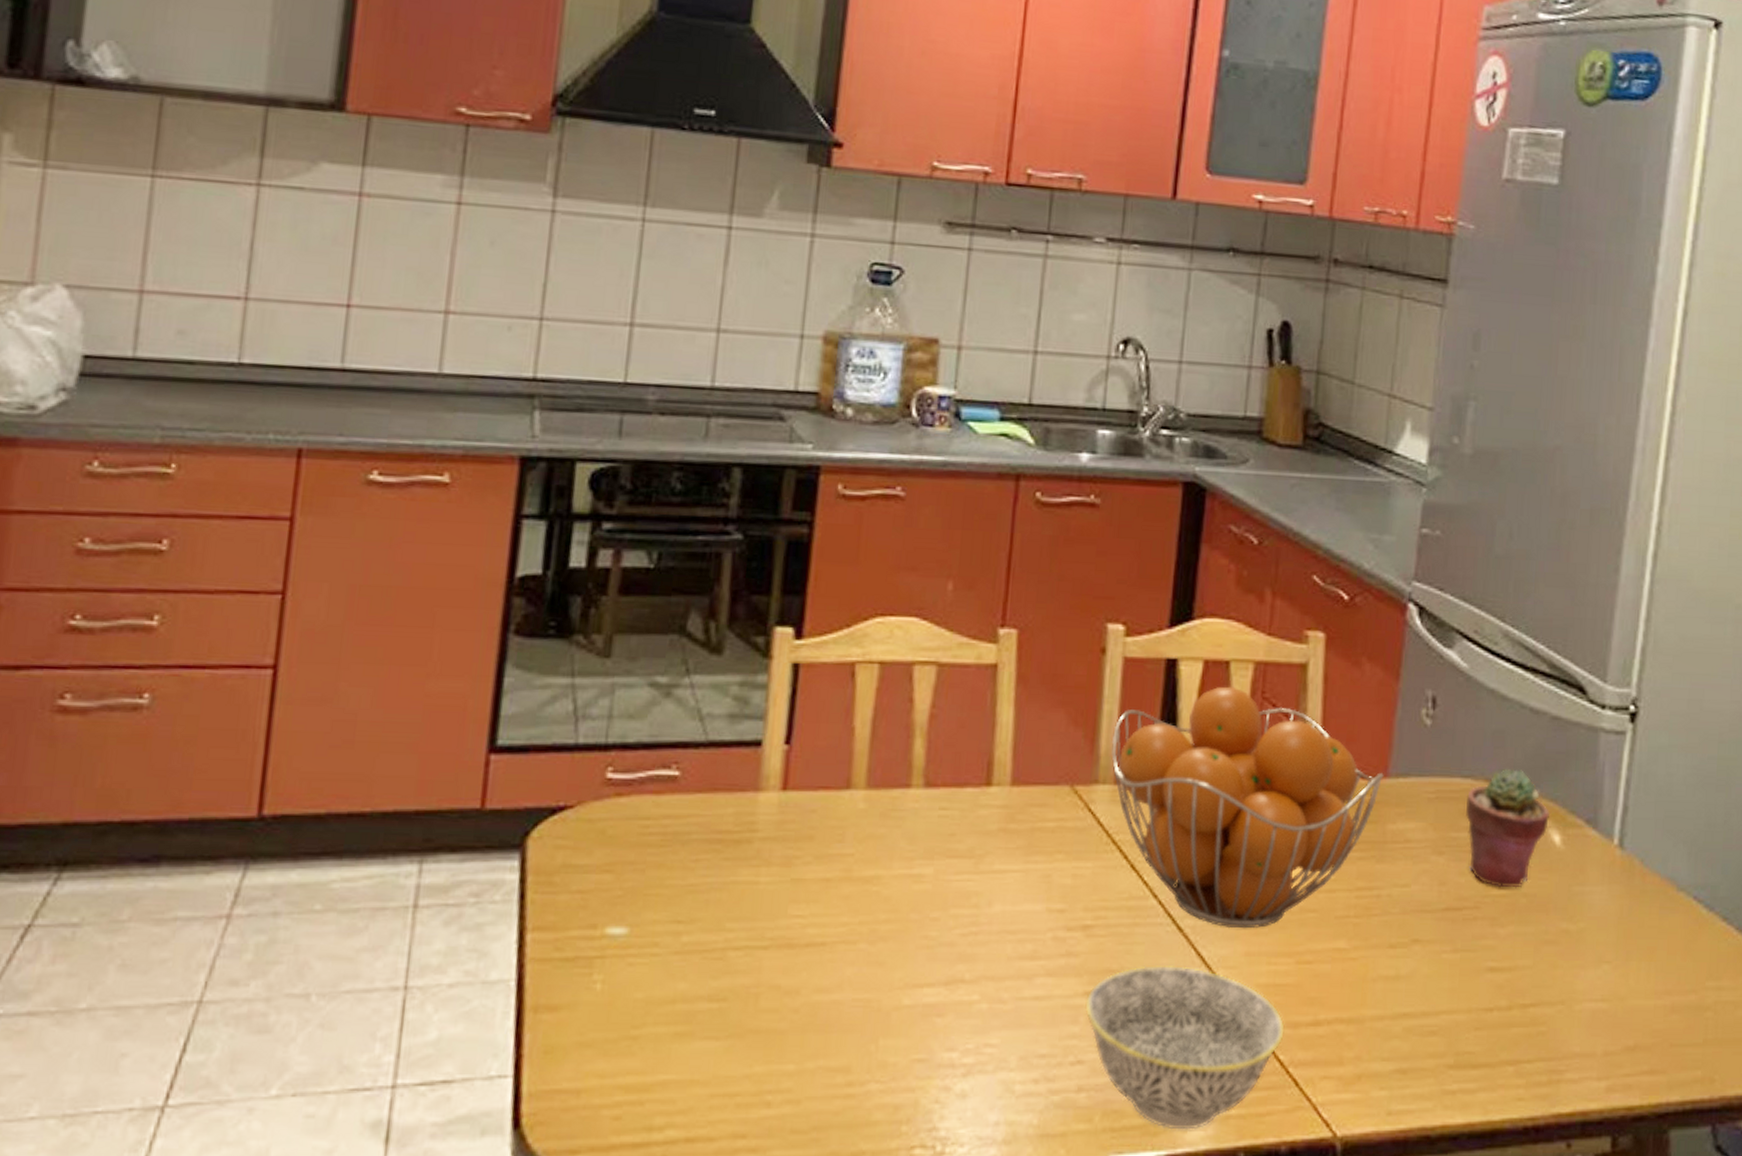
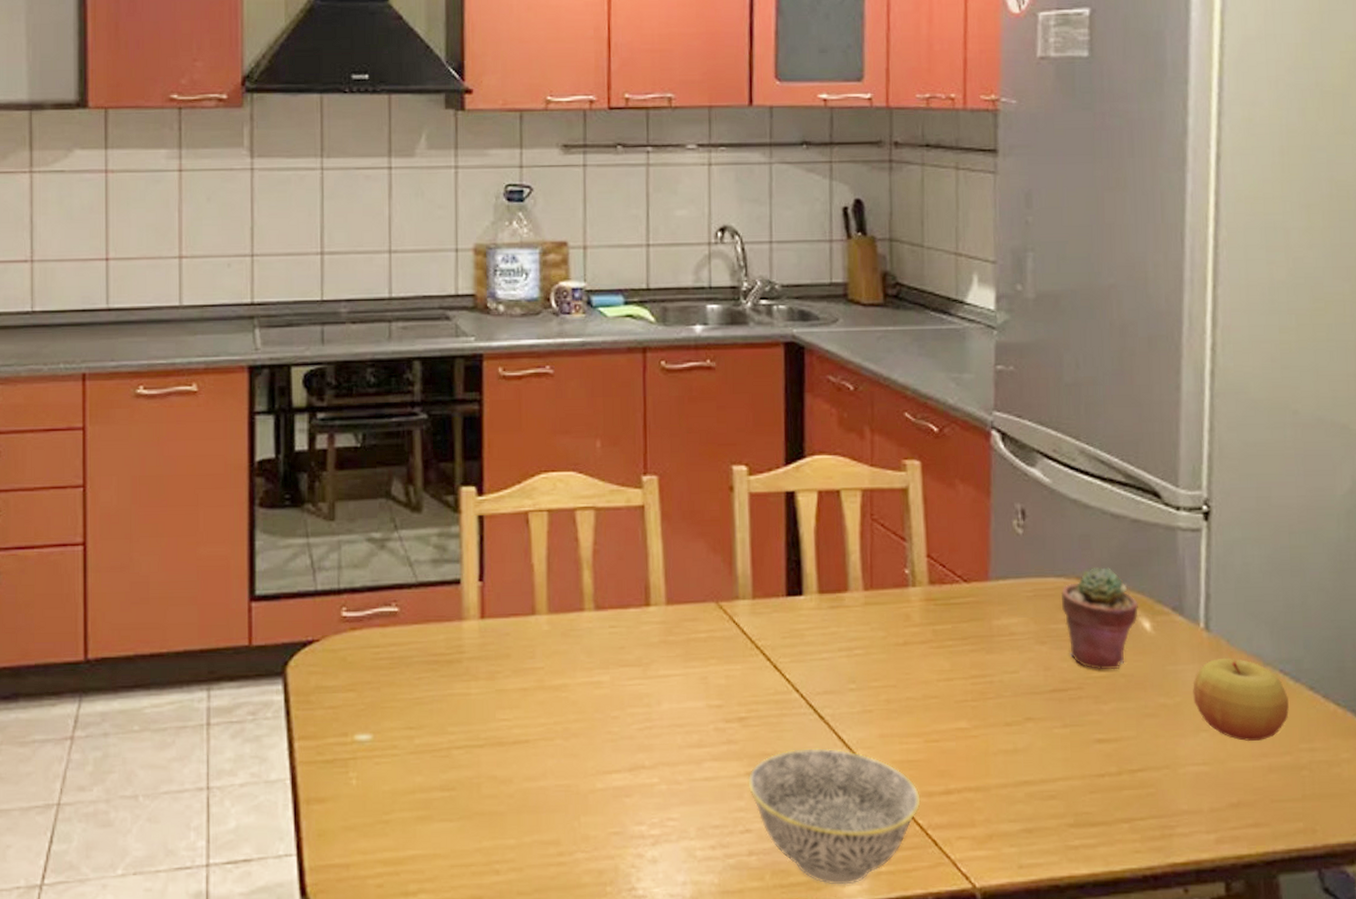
fruit basket: present [1111,686,1384,929] -> none [746,511,985,715]
apple: none [1598,881,1700,977] -> present [1193,658,1289,742]

